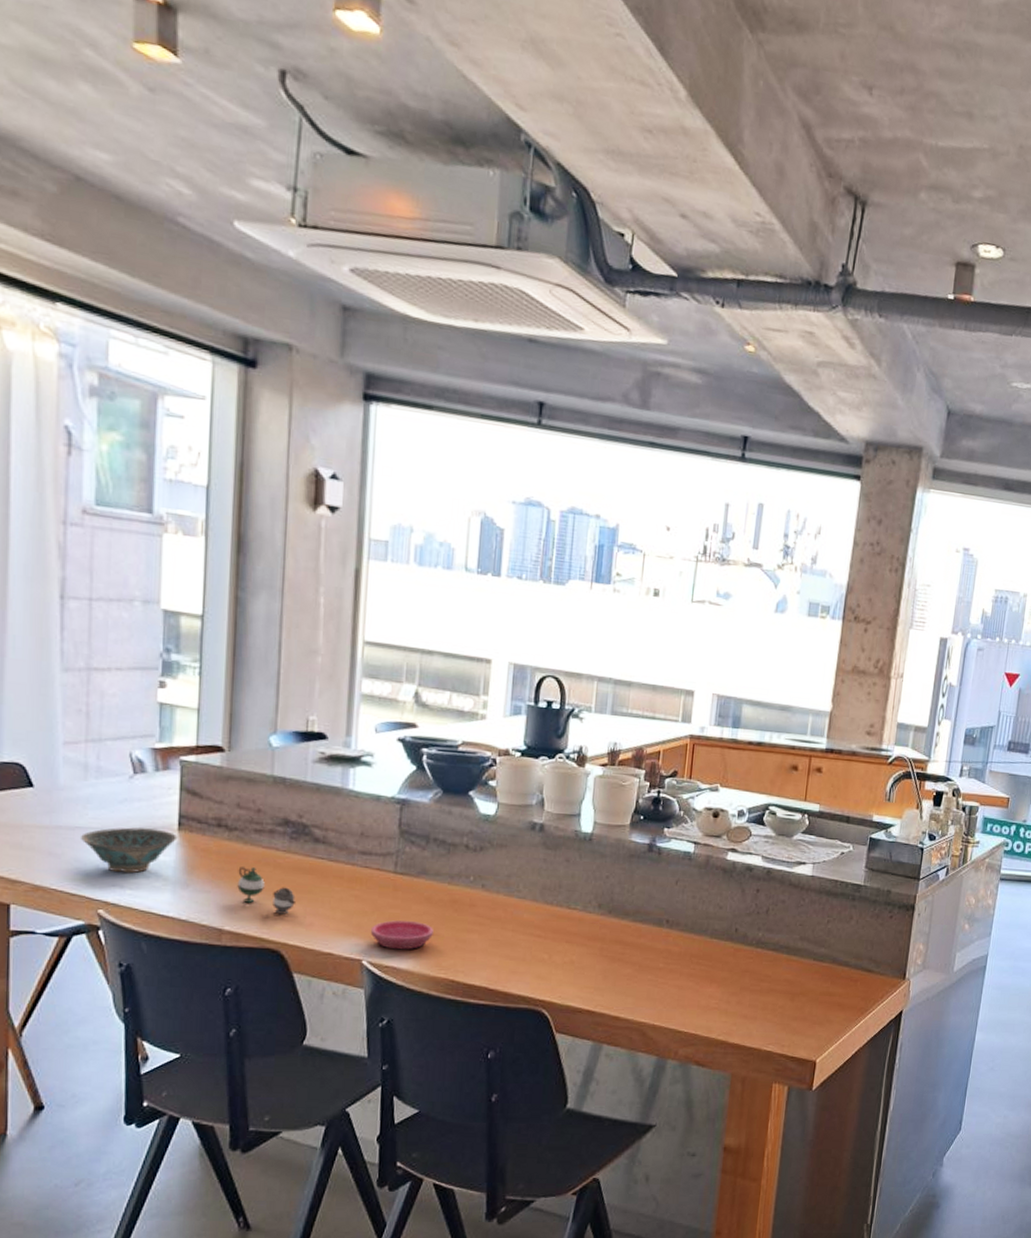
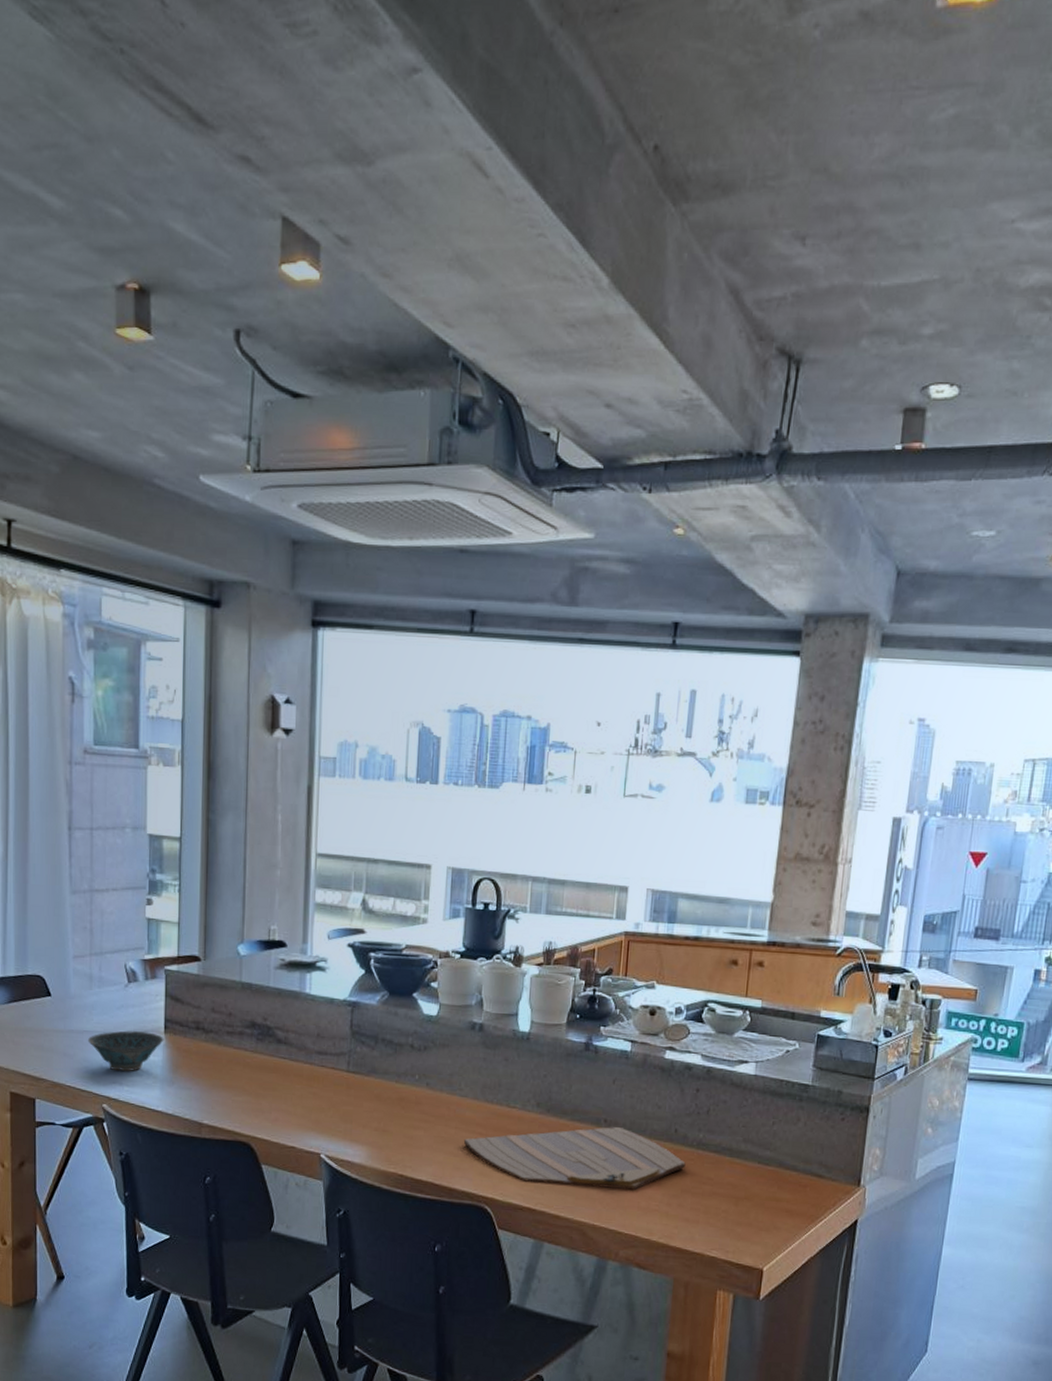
teapot: present [237,867,297,914] -> none [213,1066,263,1110]
saucer: present [371,920,433,950] -> none [328,1117,383,1145]
cutting board: none [520,926,745,989] -> present [463,1126,686,1190]

